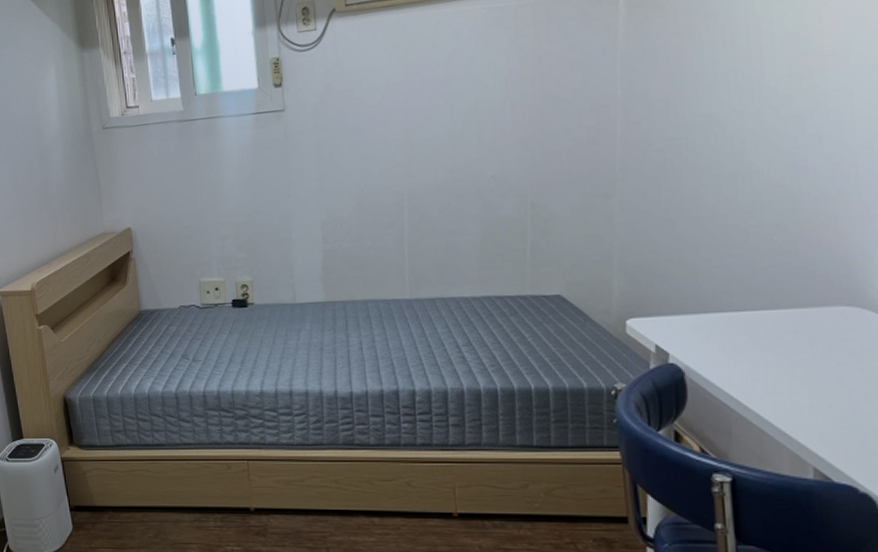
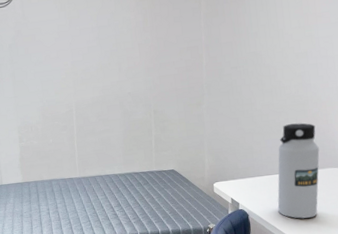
water bottle: none [737,230,819,386] -> present [277,123,320,219]

